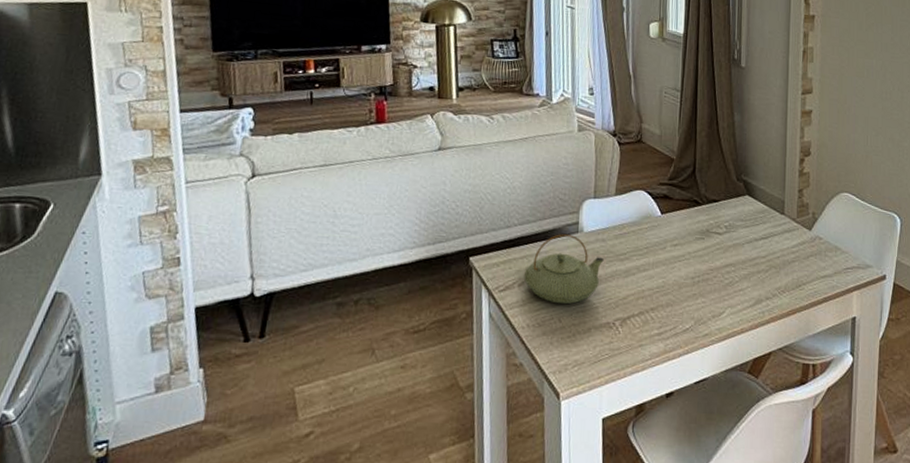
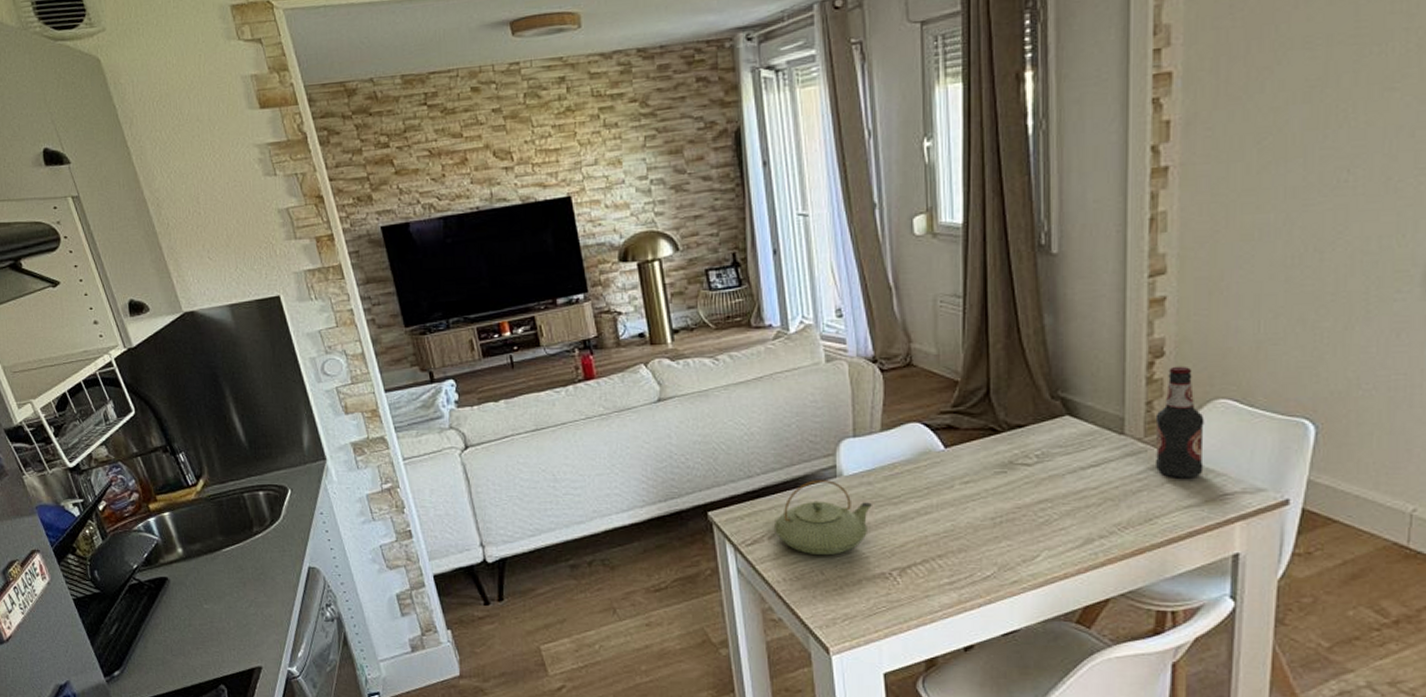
bottle: none [803,164,835,254] -> present [1154,366,1204,478]

